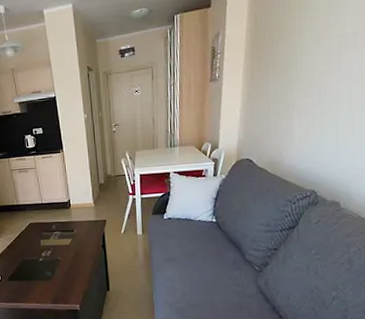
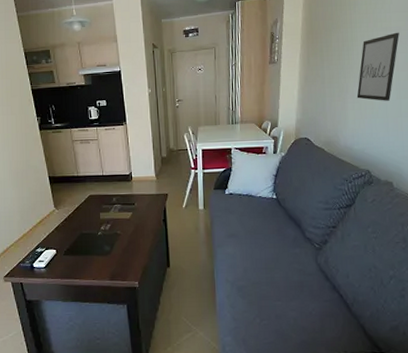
wall art: none [304,39,355,117] -> present [356,32,399,101]

